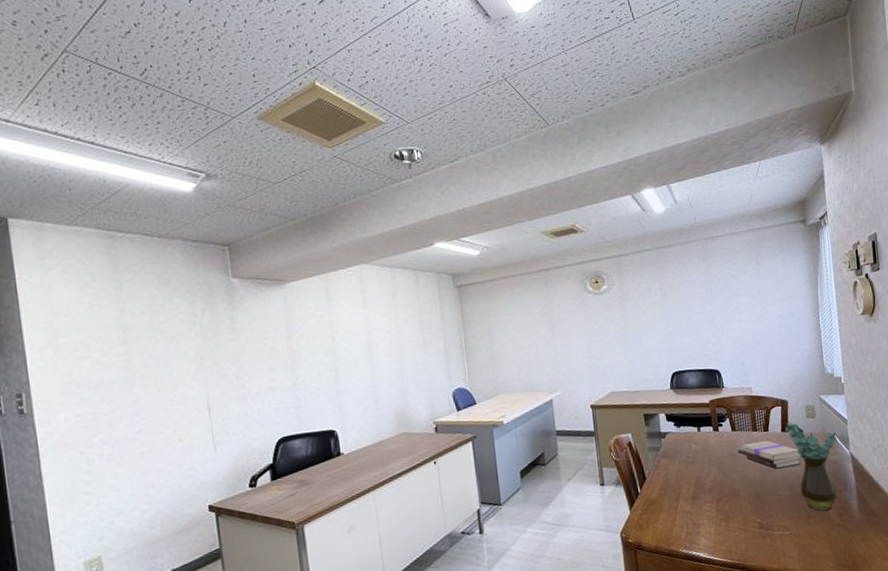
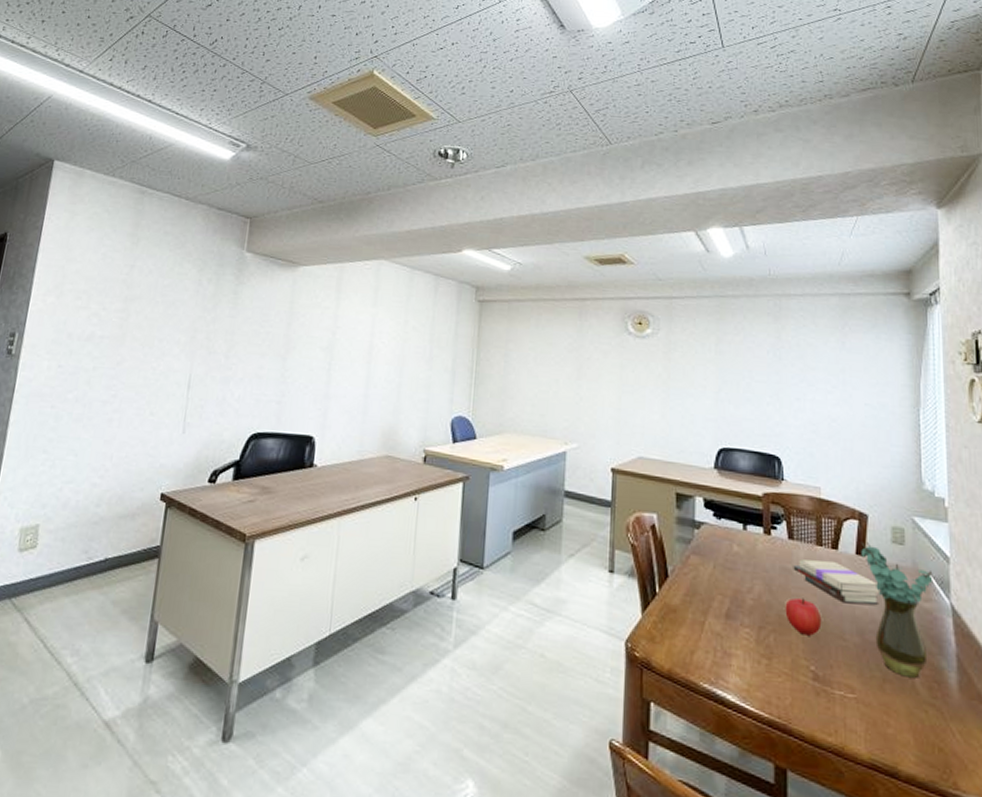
fruit: none [734,472,762,499] -> present [785,597,822,636]

